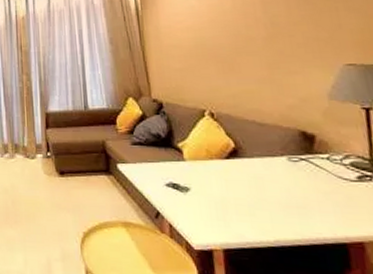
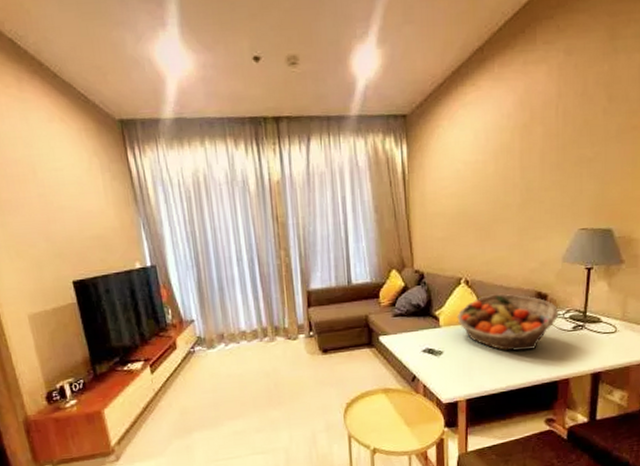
fruit basket: none [203,130,335,200] -> present [457,294,559,351]

